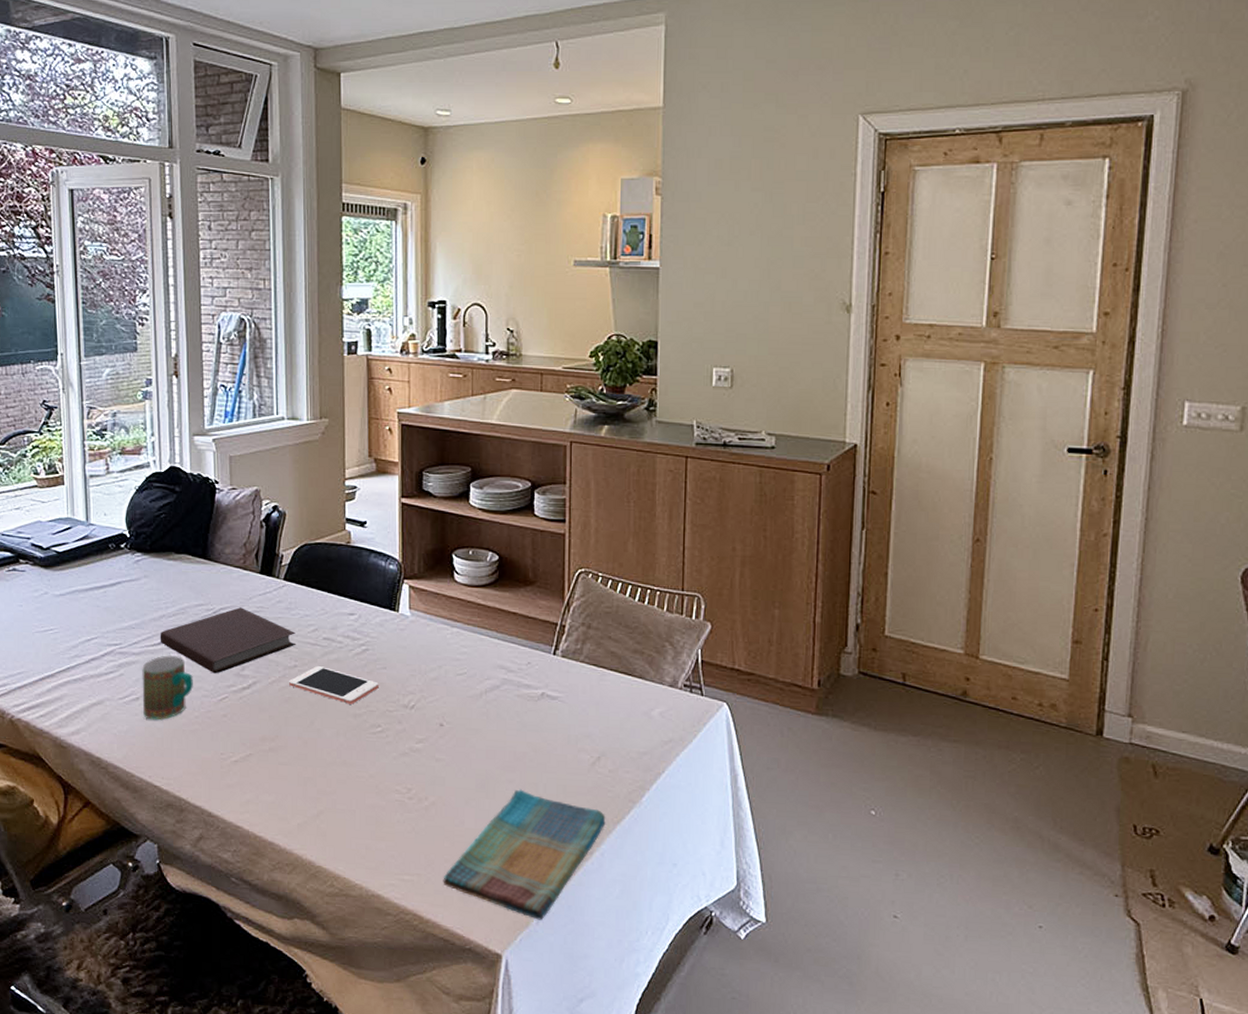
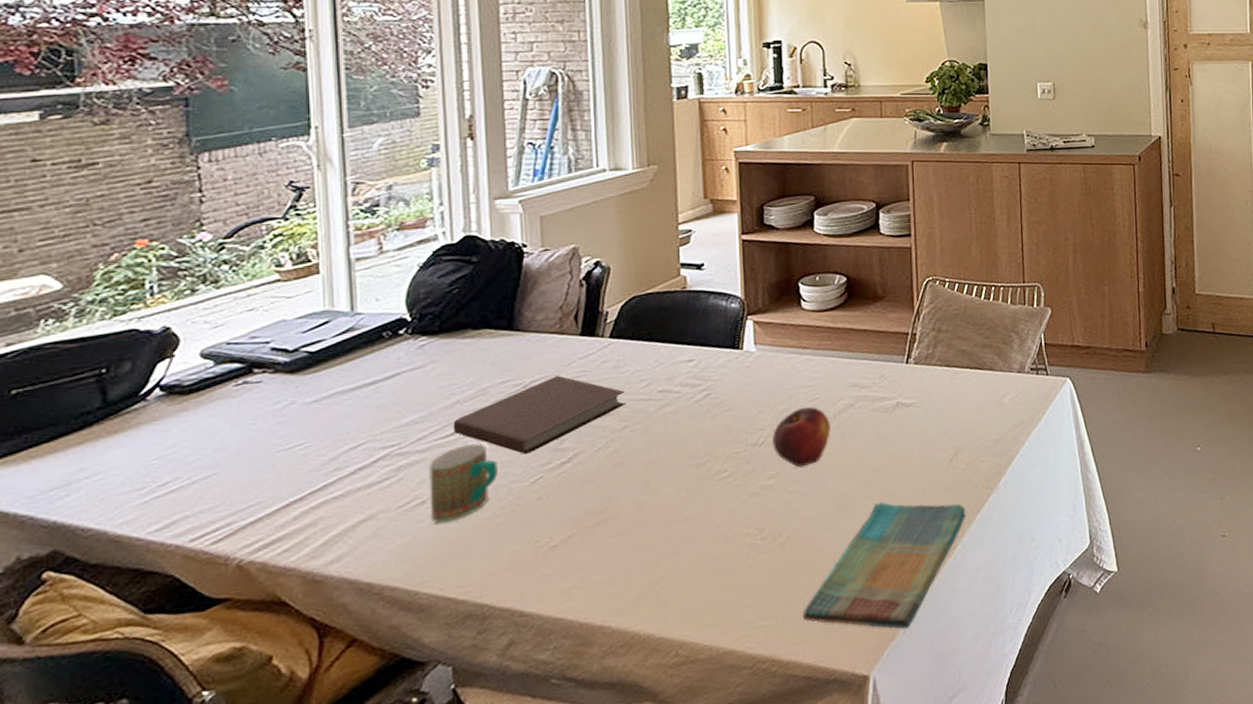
cell phone: present [289,666,379,704] -> none [619,421,724,456]
fruit: none [422,680,476,738] -> present [772,407,831,468]

